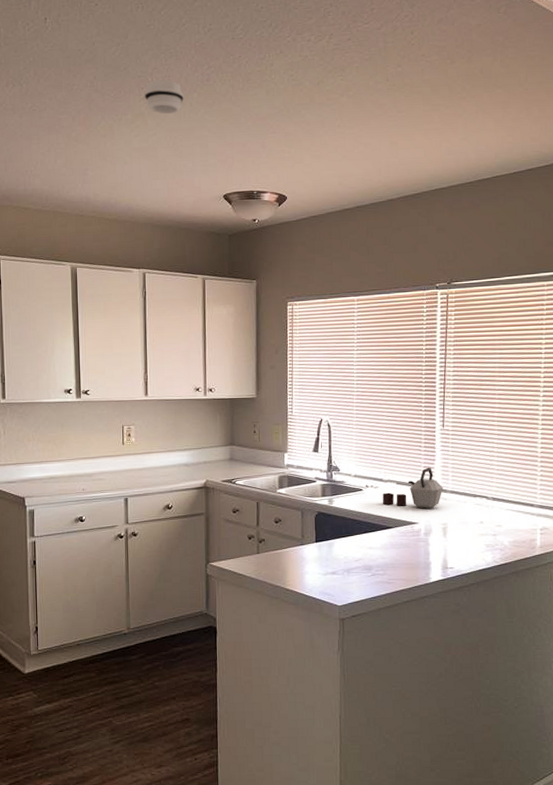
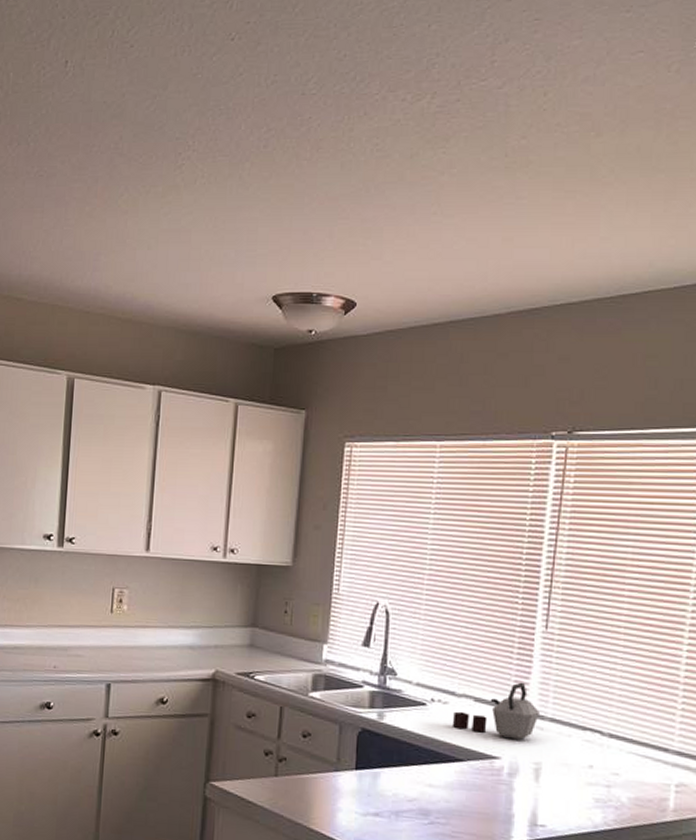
smoke detector: present [144,80,184,114] -> none [181,144,233,187]

